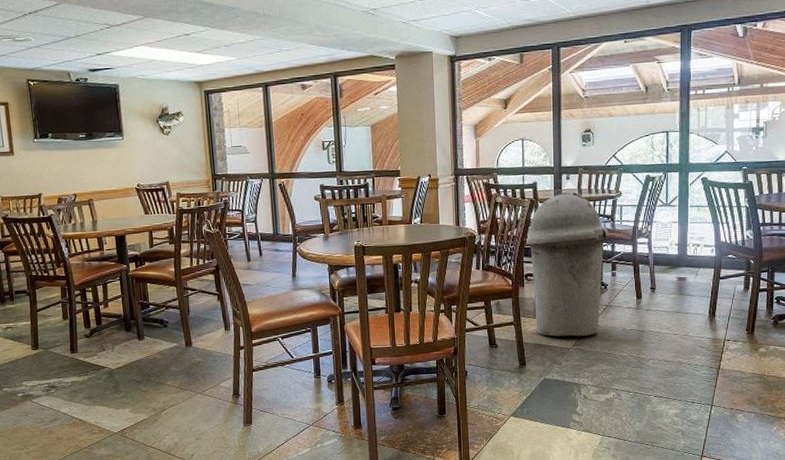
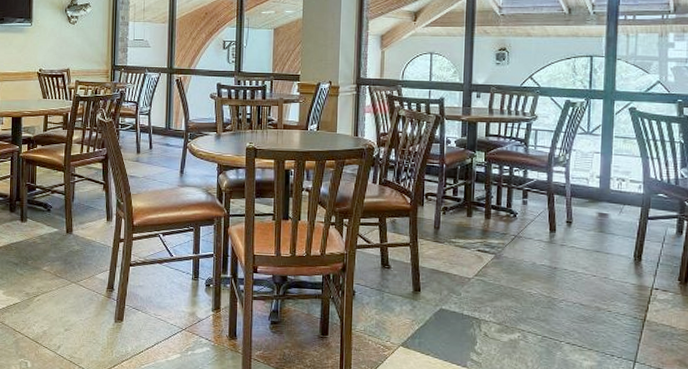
trash can: present [524,192,609,337] -> none [427,111,521,267]

